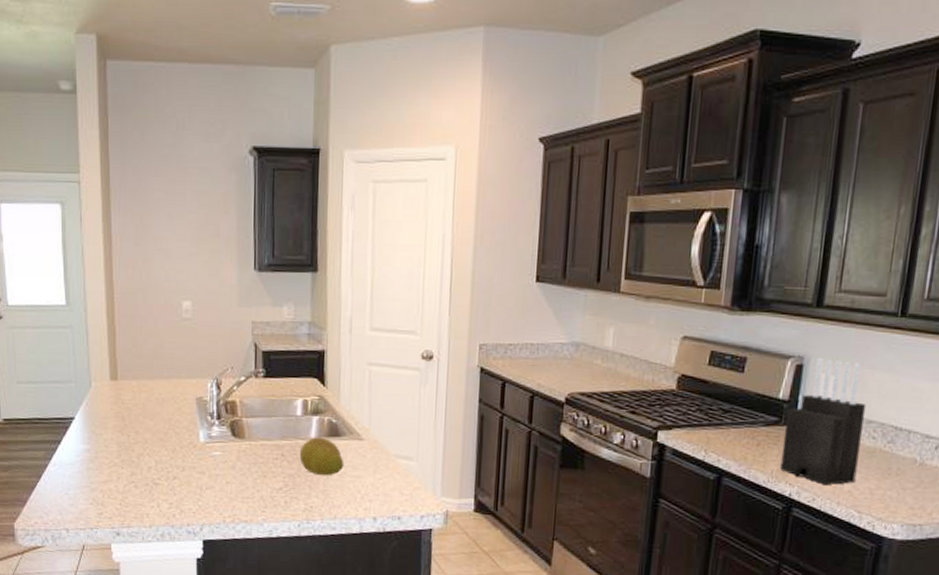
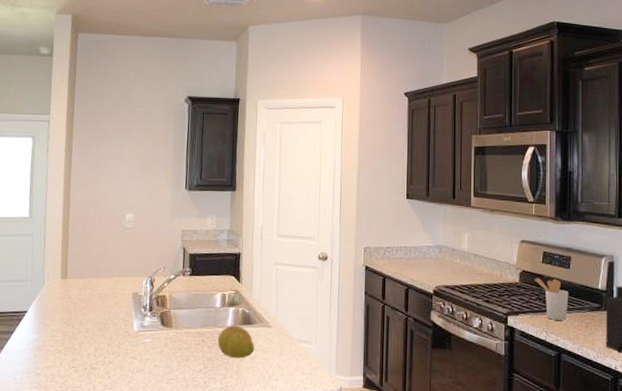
utensil holder: none [695,384,740,437] -> present [534,278,569,320]

